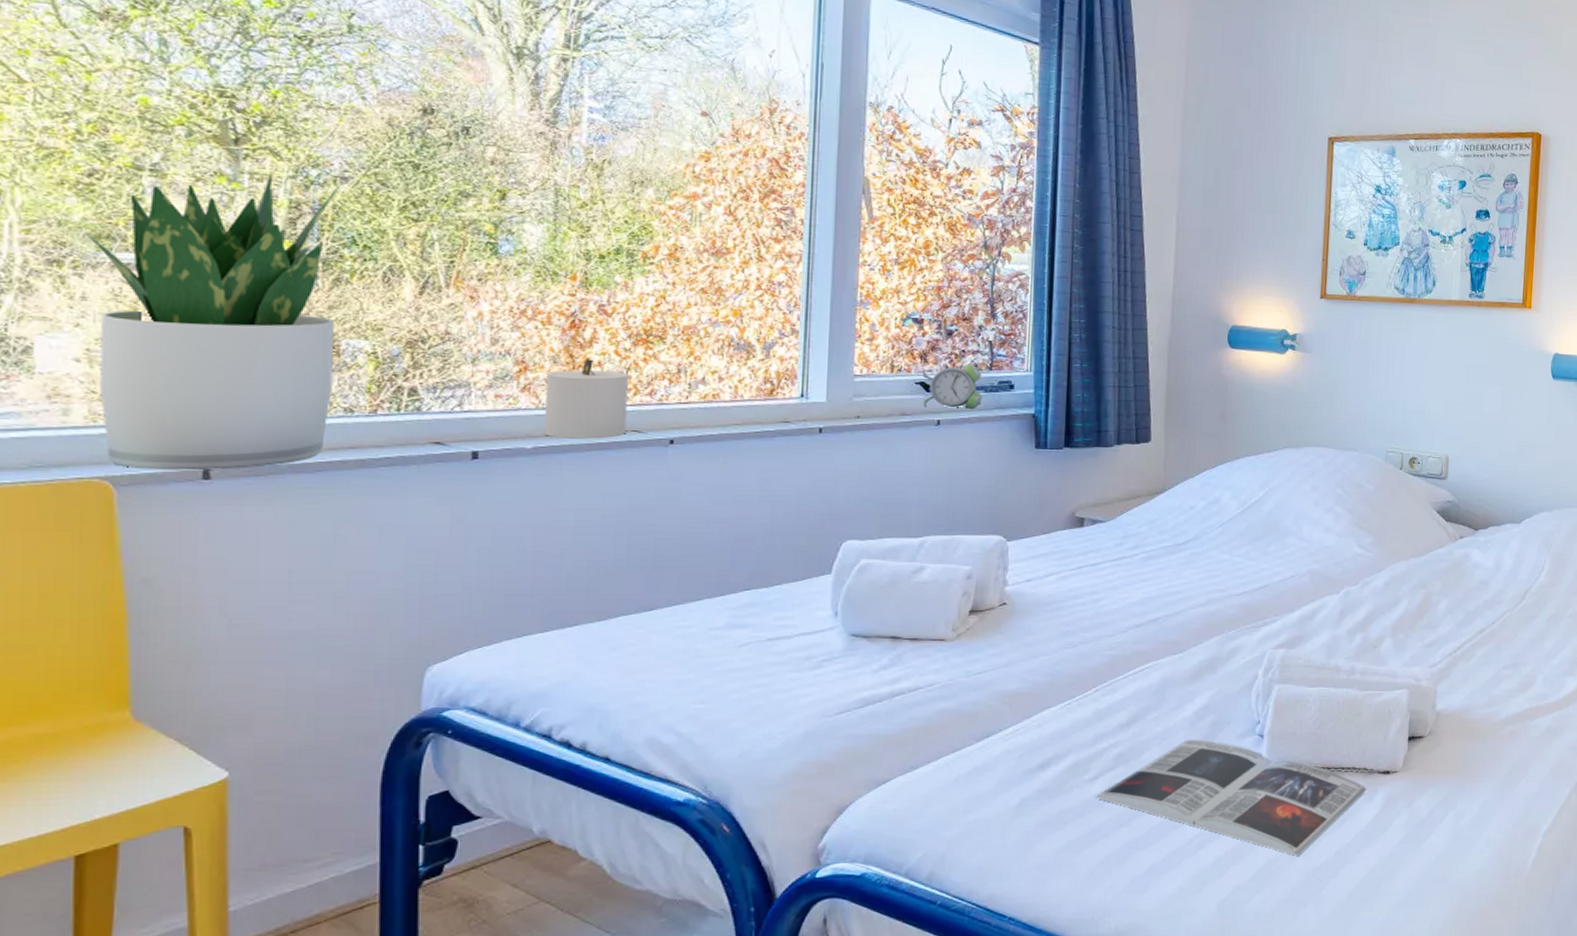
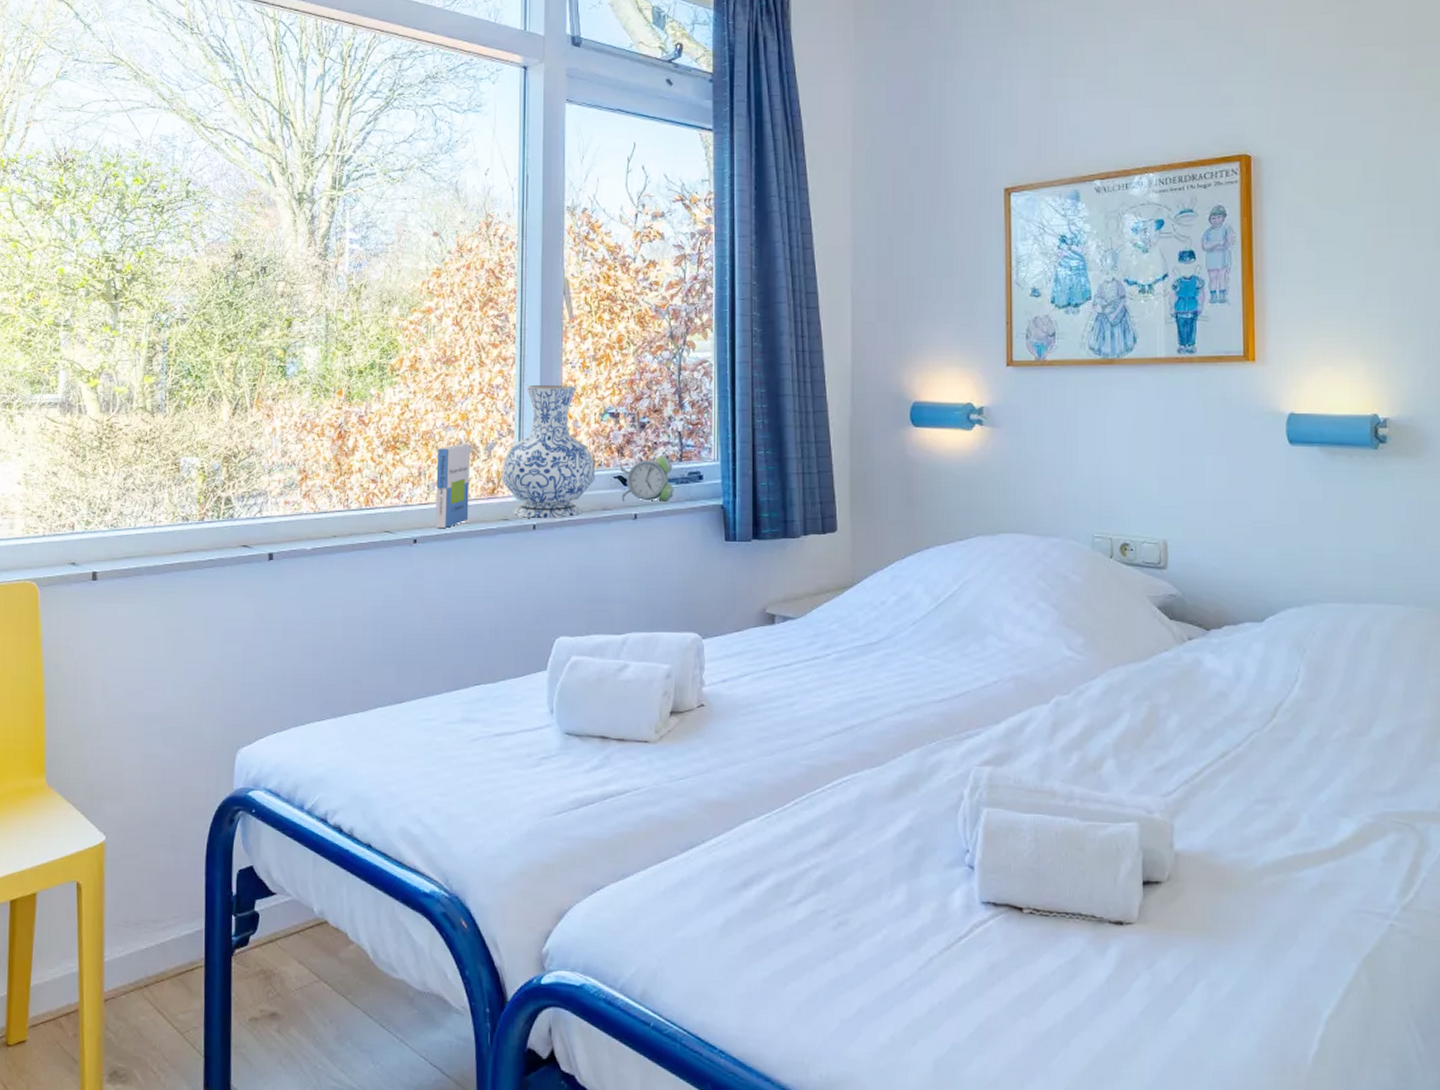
planter: present [87,174,341,471] -> none [26,321,181,573]
candle: present [545,359,628,439] -> none [320,466,381,540]
book: none [698,341,745,429] -> present [436,444,471,528]
vase: none [782,284,894,423] -> present [501,384,595,519]
magazine: present [1096,739,1367,856] -> none [800,865,1097,1015]

